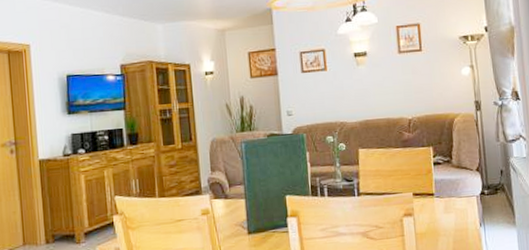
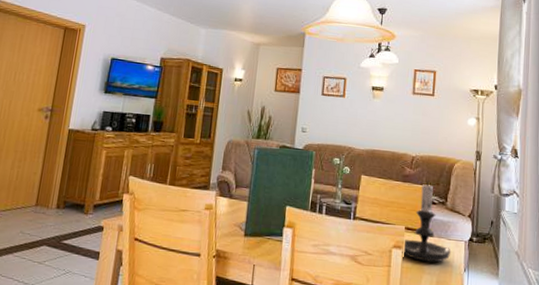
candle holder: none [413,140,464,225] -> present [402,180,451,263]

